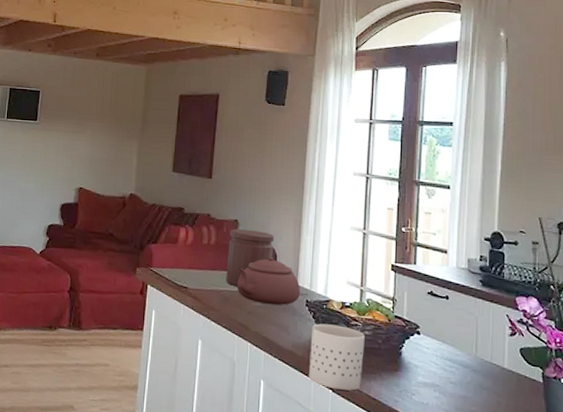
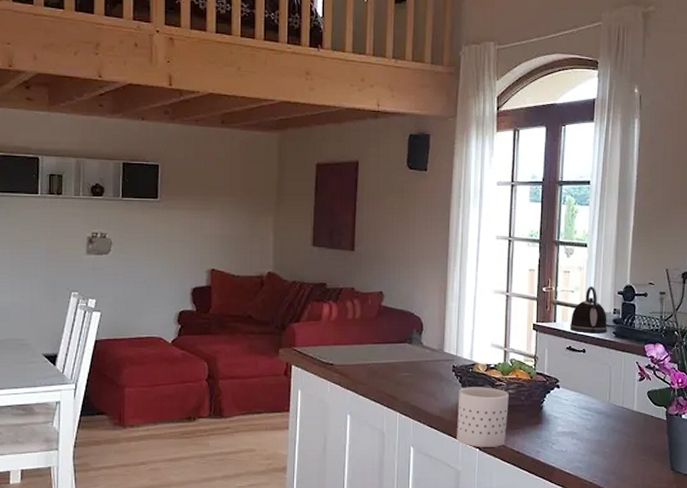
jar: present [226,229,275,287] -> none [372,301,420,359]
teapot: present [236,256,301,305] -> none [383,326,447,372]
kettle: none [431,229,474,281] -> present [569,286,608,334]

